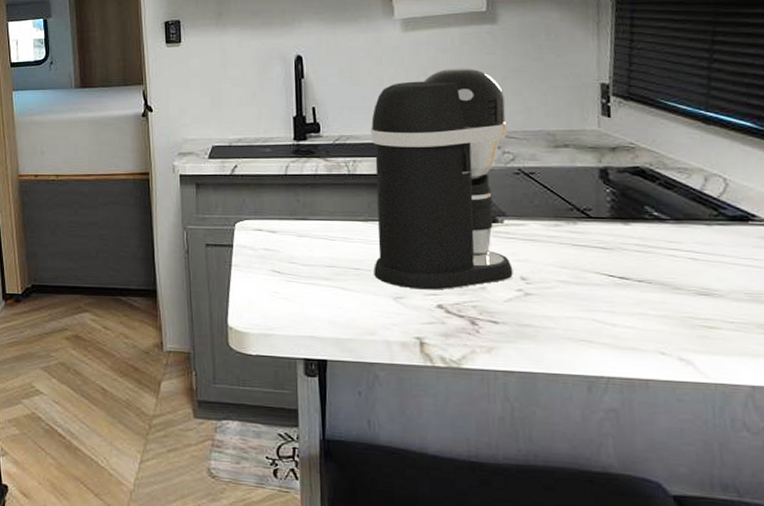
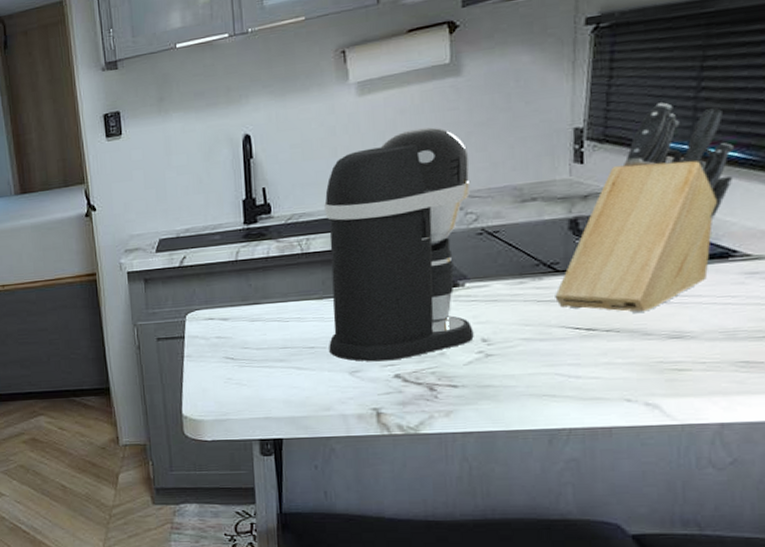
knife block: none [589,69,748,266] -> present [555,102,735,313]

